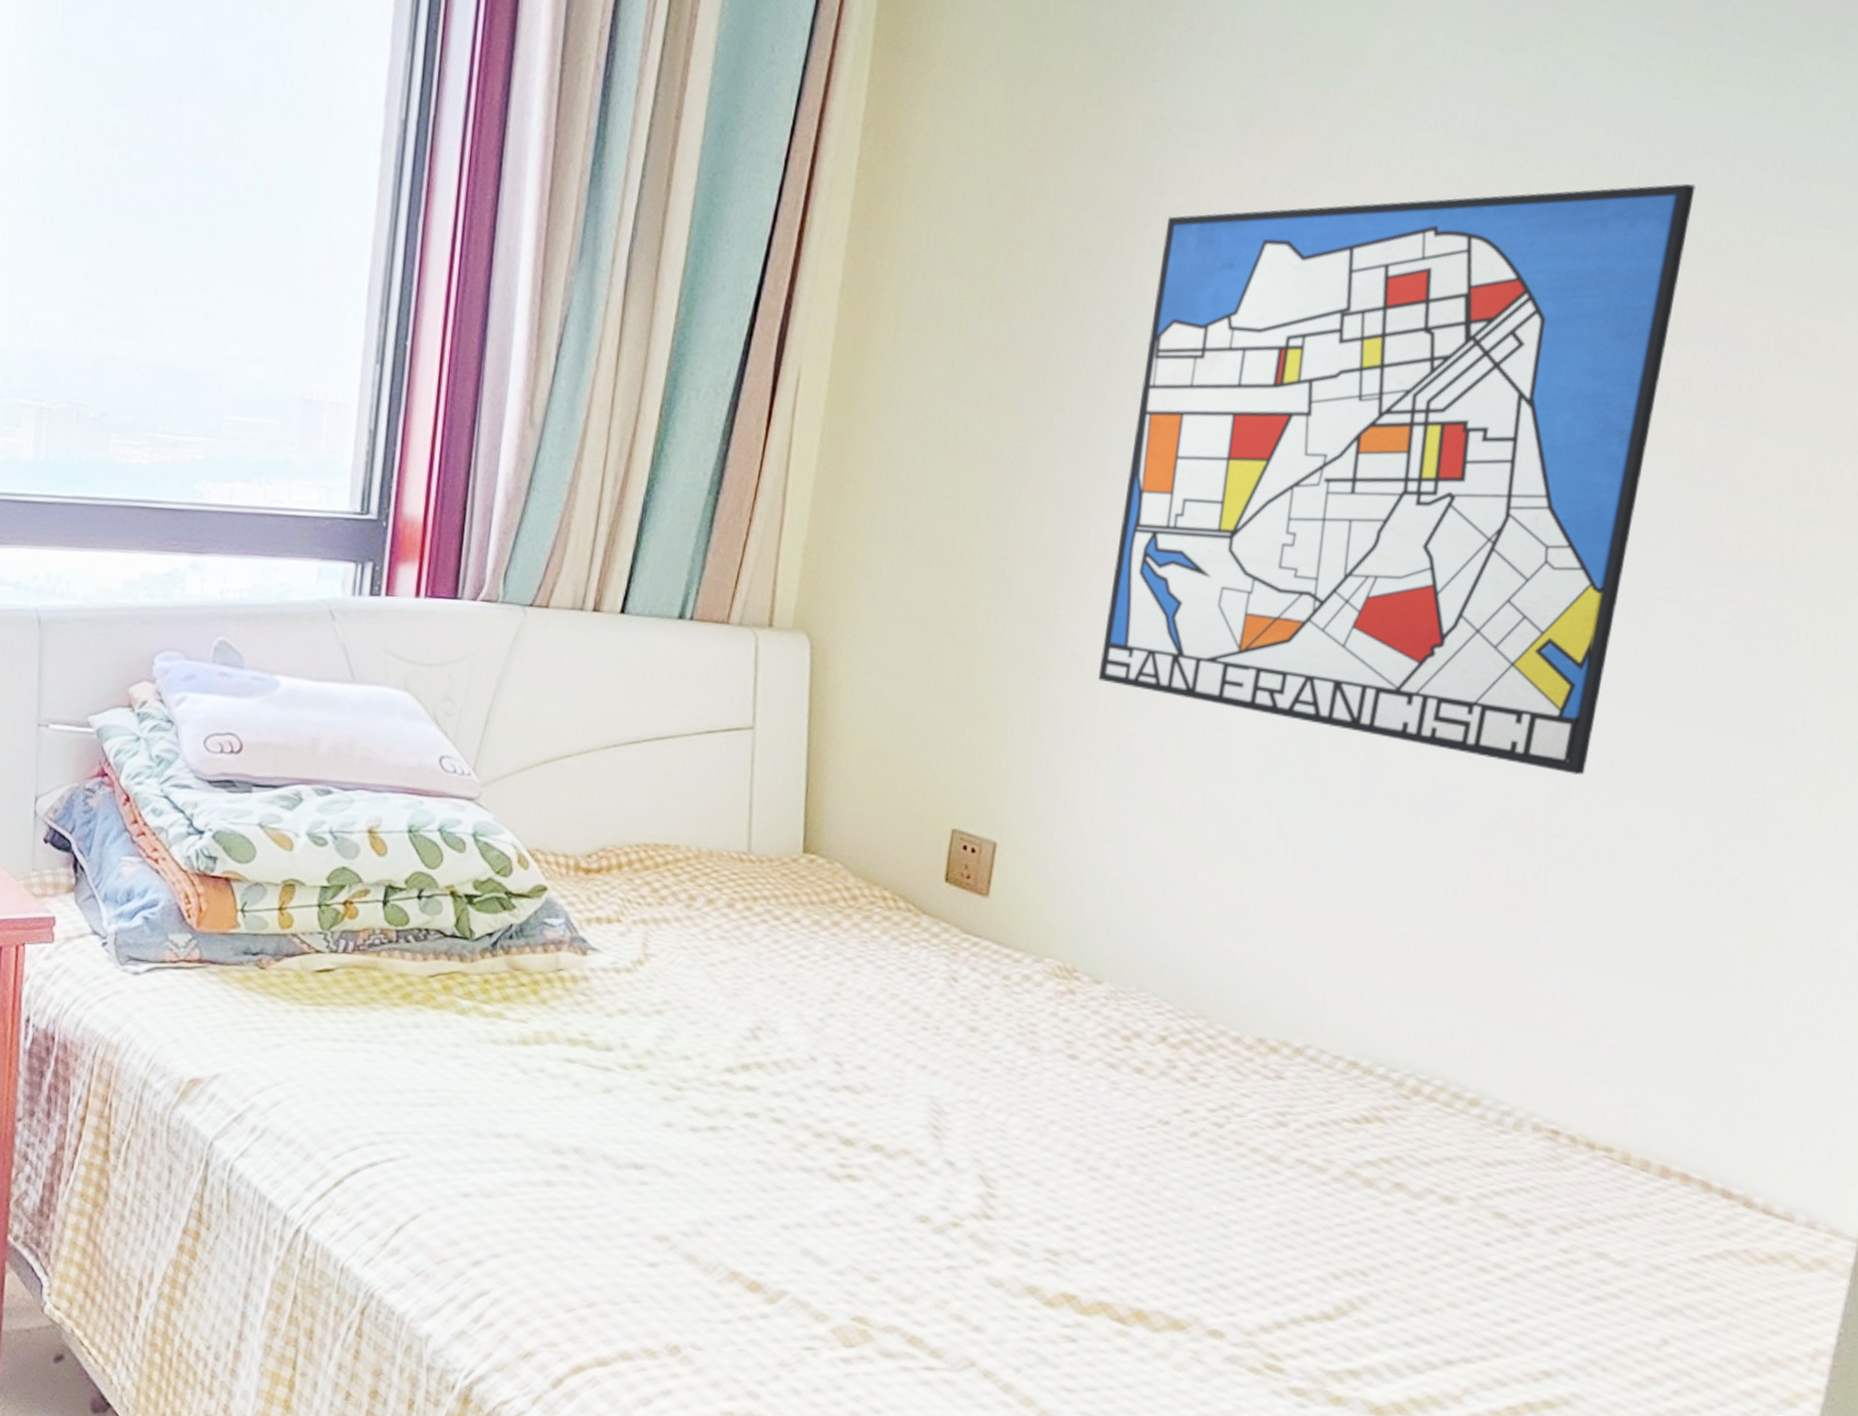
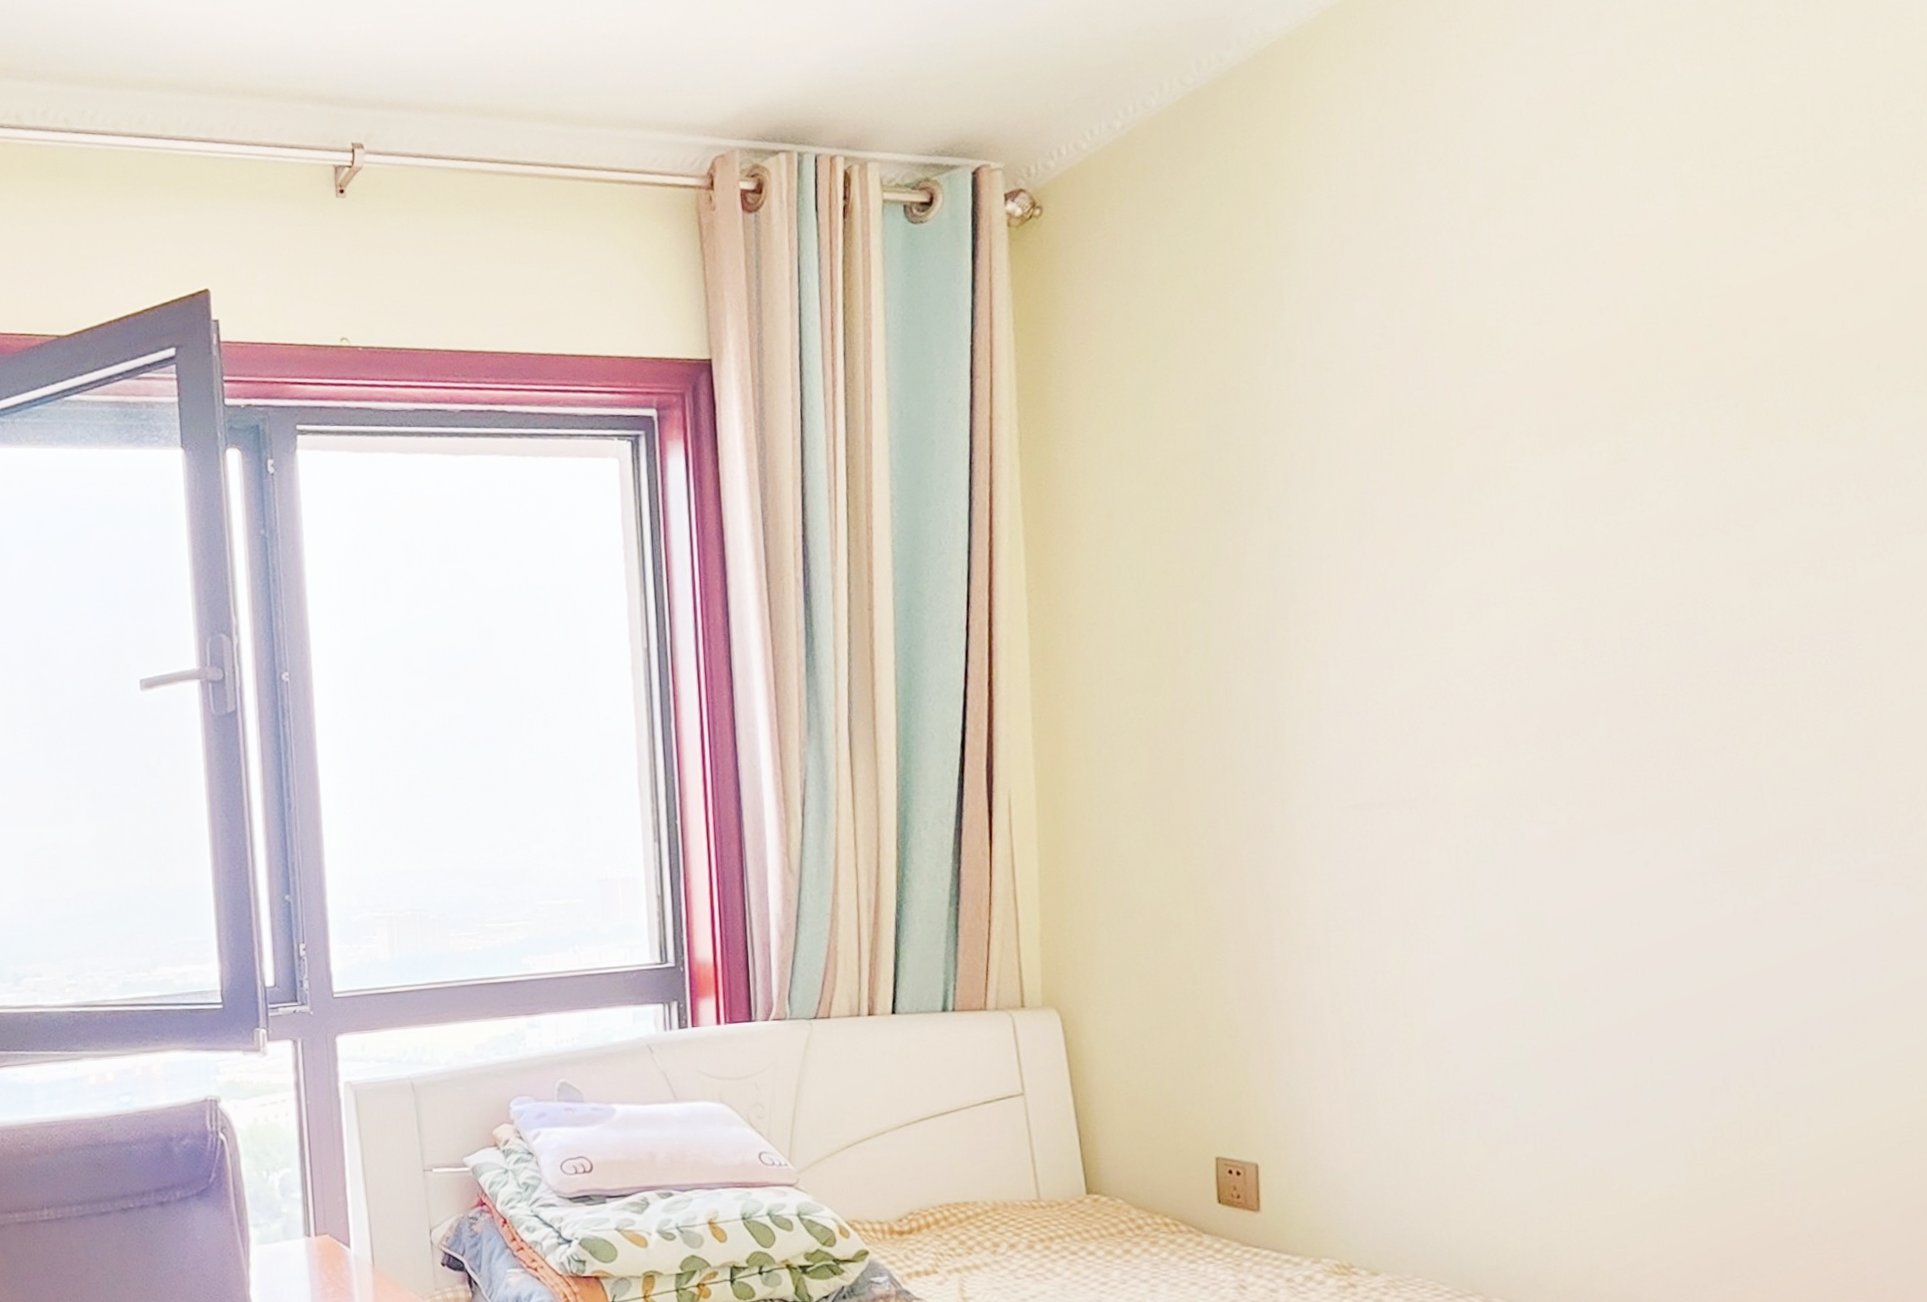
wall art: present [1098,183,1696,775] -> none [1305,516,1795,1037]

